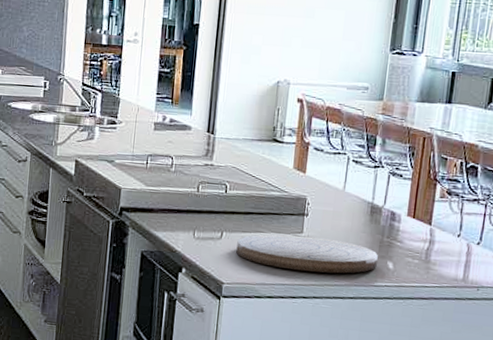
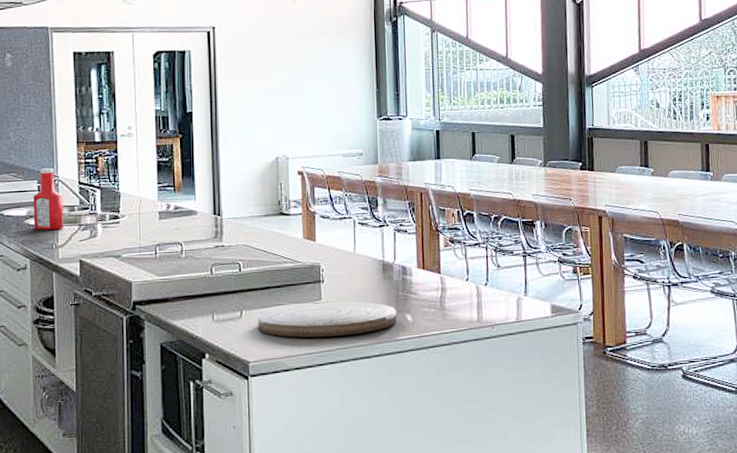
ketchup bottle: none [37,65,66,127] -> present [33,168,64,230]

